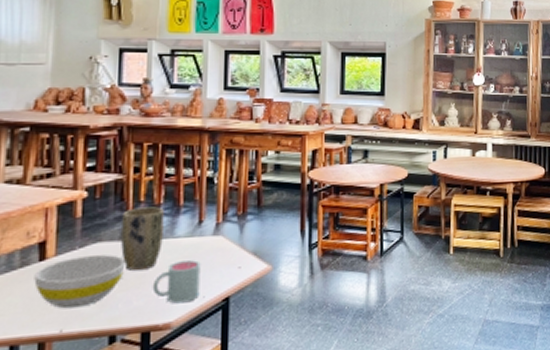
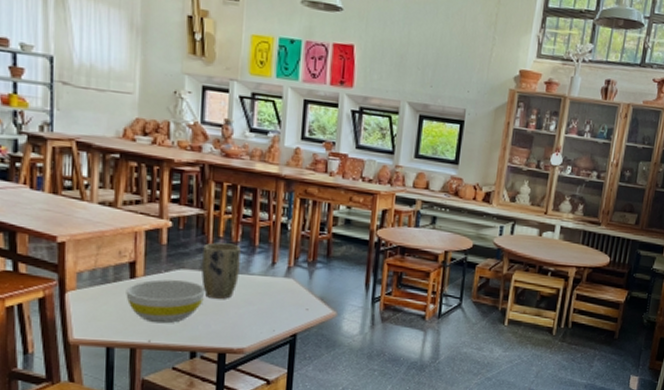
mug: present [152,260,201,304] -> none [228,296,272,333]

